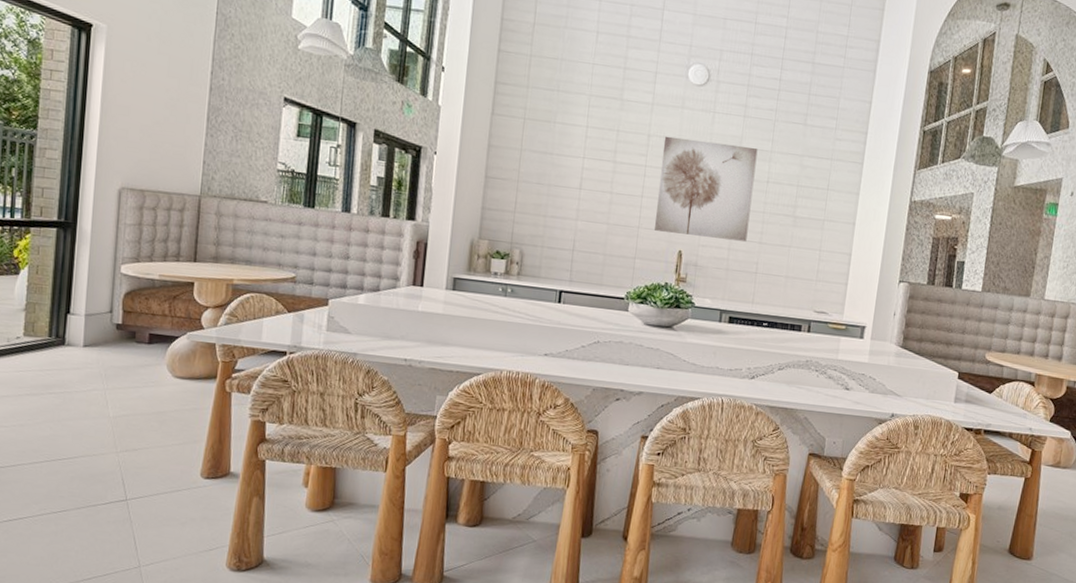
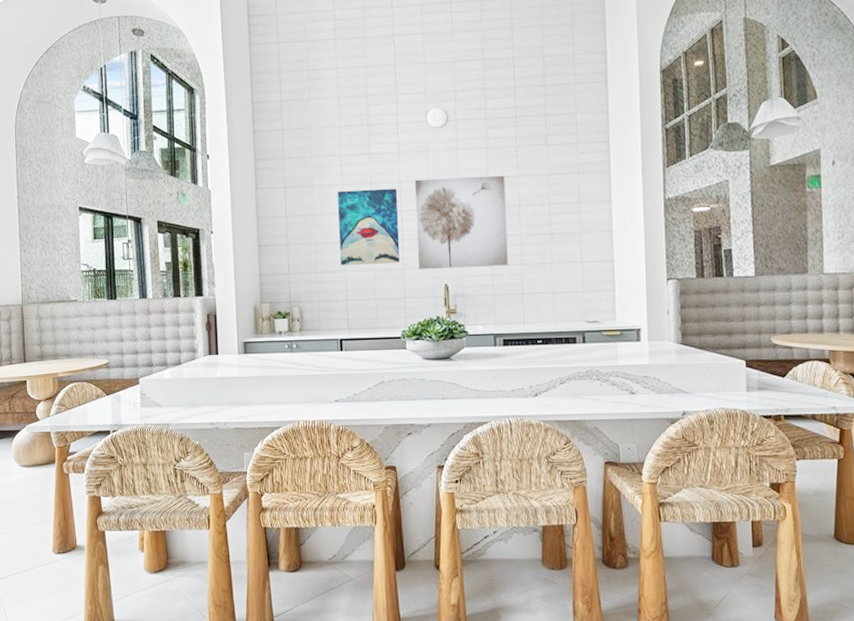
wall art: none [573,133,645,220] -> present [337,188,400,265]

